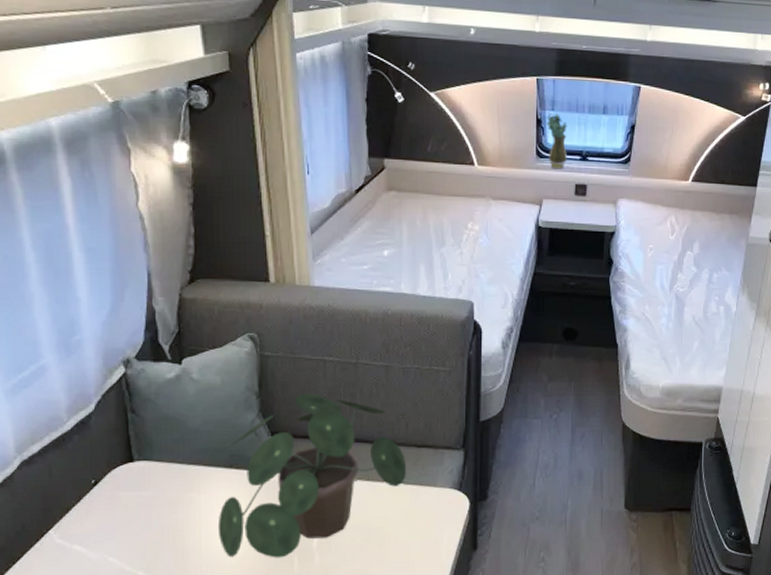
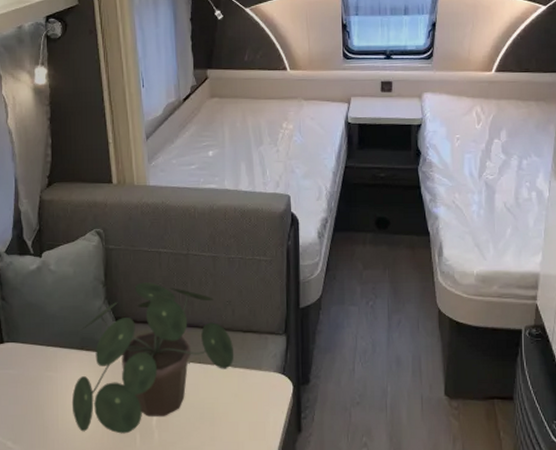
vase: present [547,112,567,169] -> none [351,17,372,69]

